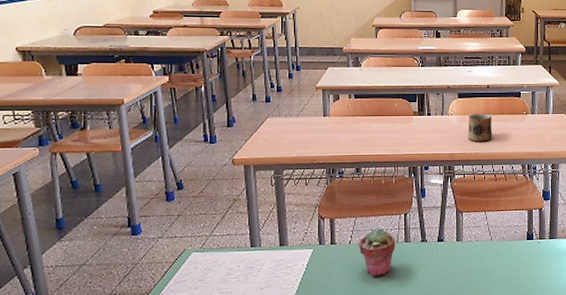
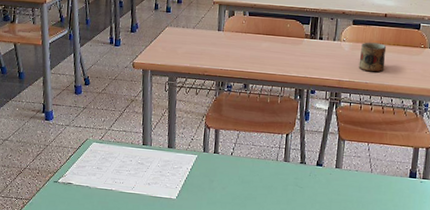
potted succulent: present [359,228,396,277] -> none [240,144,276,191]

